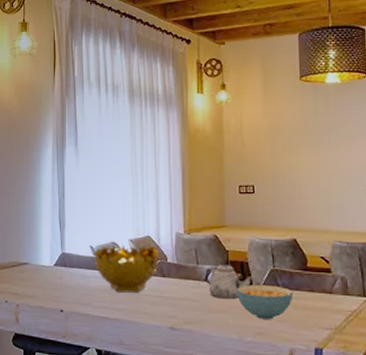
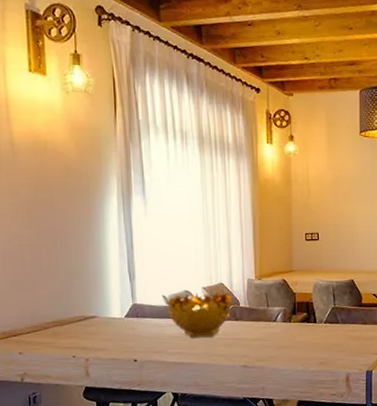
teapot: present [204,262,253,299] -> none [274,304,317,336]
cereal bowl: present [236,285,294,319] -> none [302,321,350,351]

